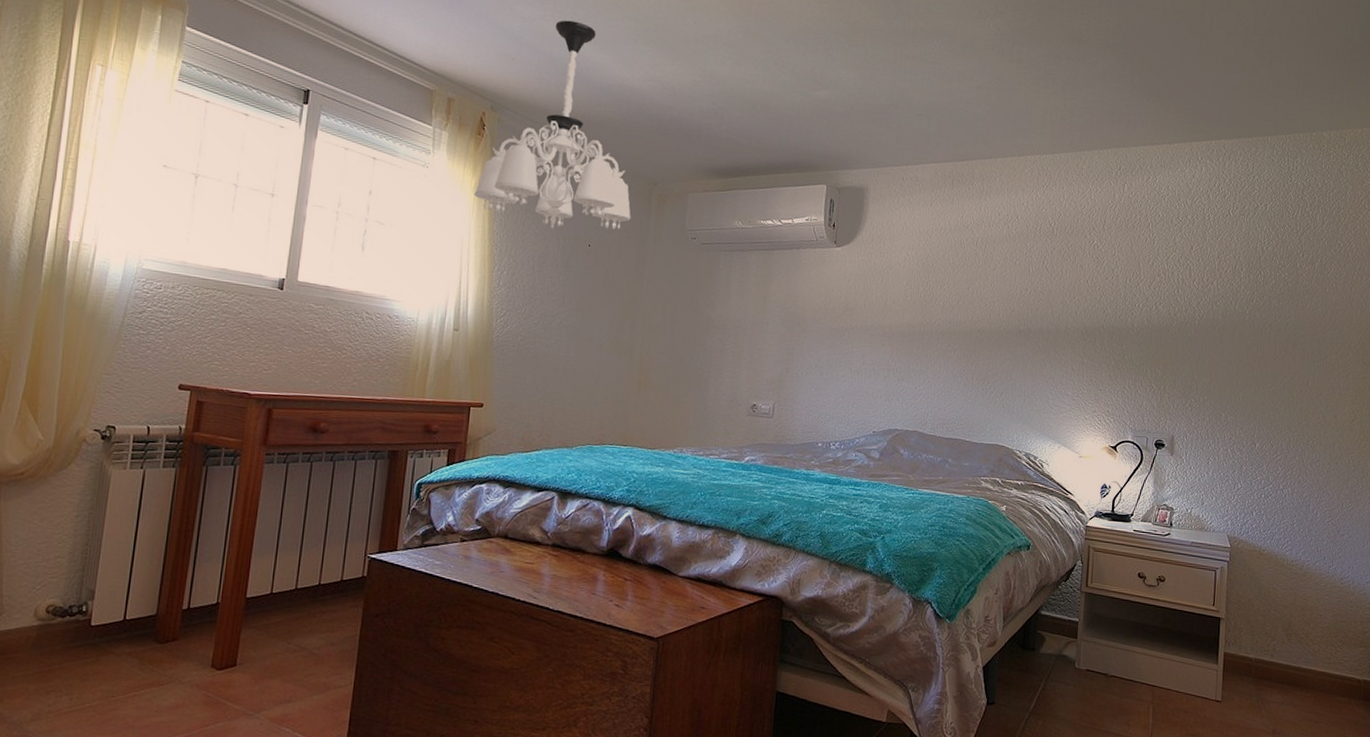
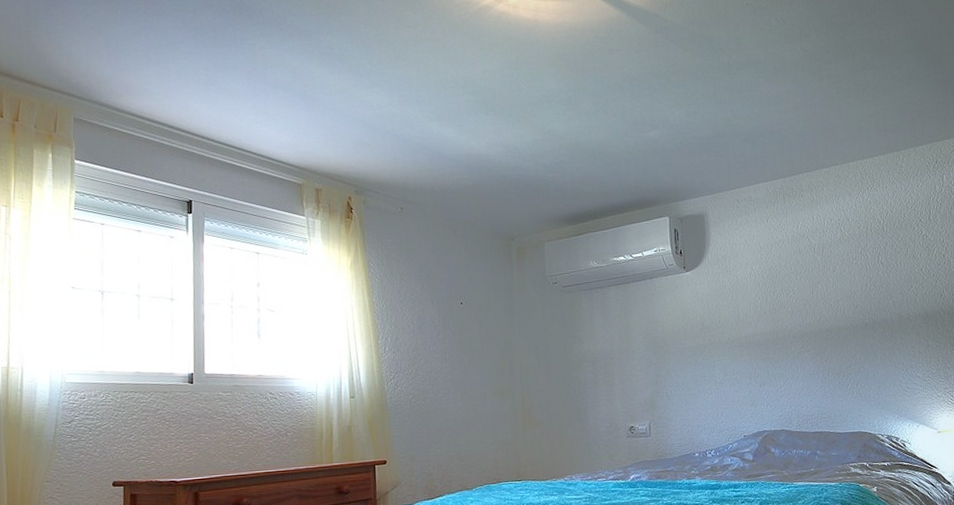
chandelier: present [474,20,631,230] -> none [351,102,496,294]

